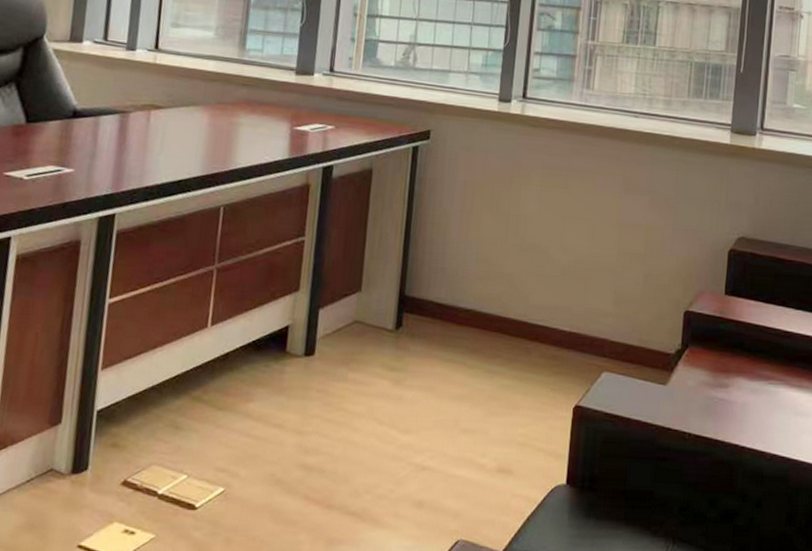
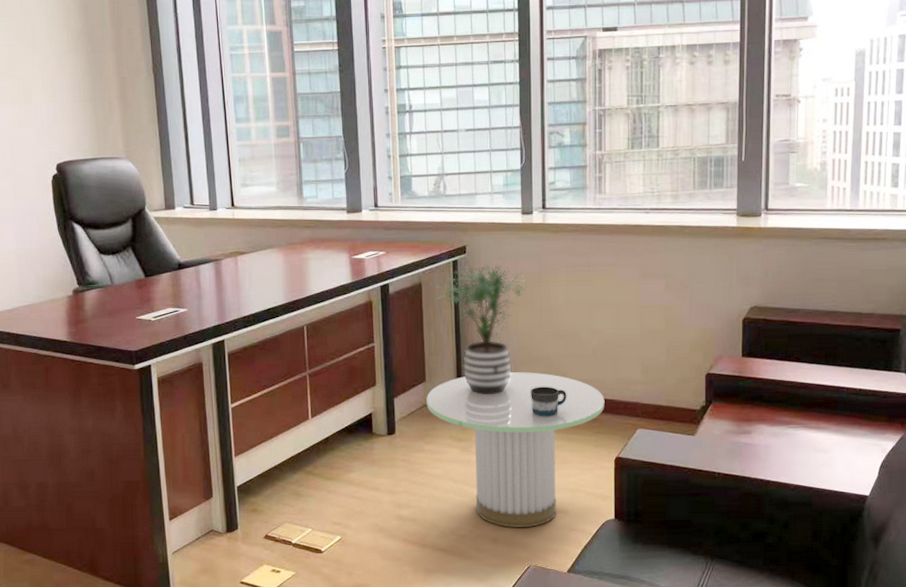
side table: none [358,289,569,490] -> present [426,372,605,528]
potted plant: none [388,154,496,315] -> present [437,263,528,394]
mug: none [484,310,526,348] -> present [531,386,567,417]

